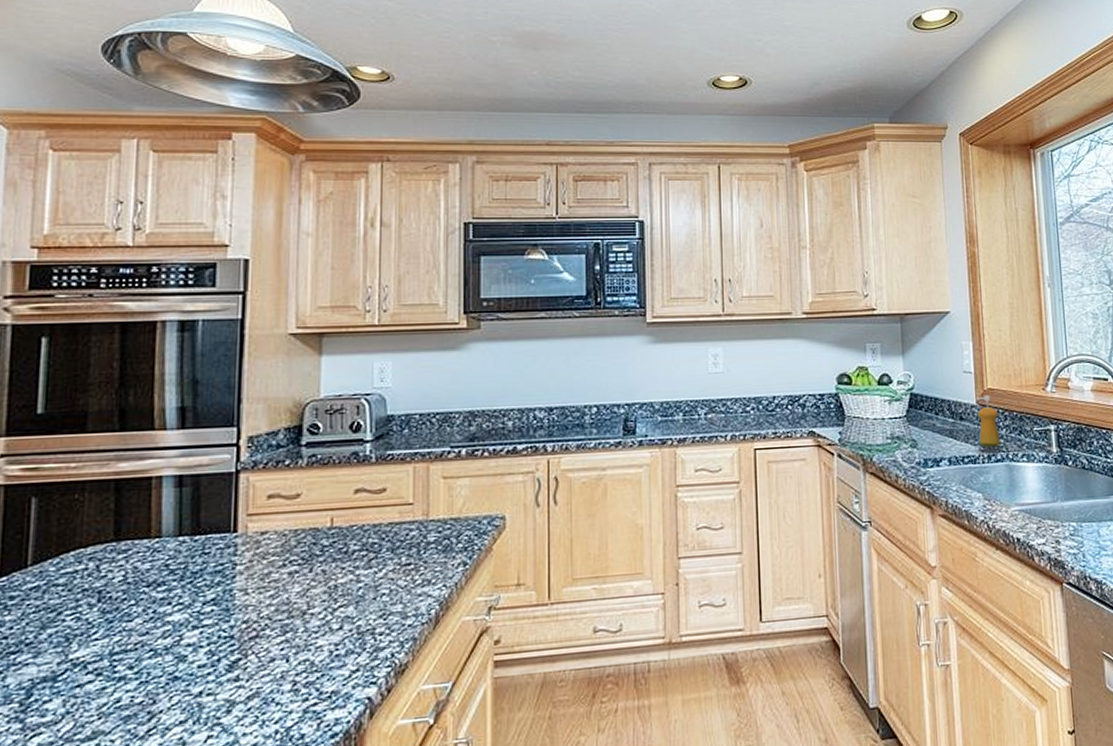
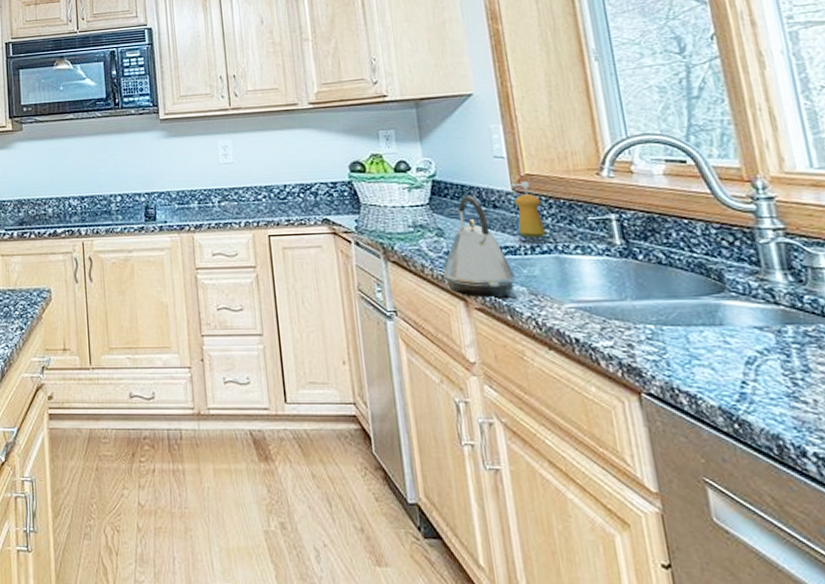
kettle: none [914,408,974,505] -> present [443,195,516,298]

